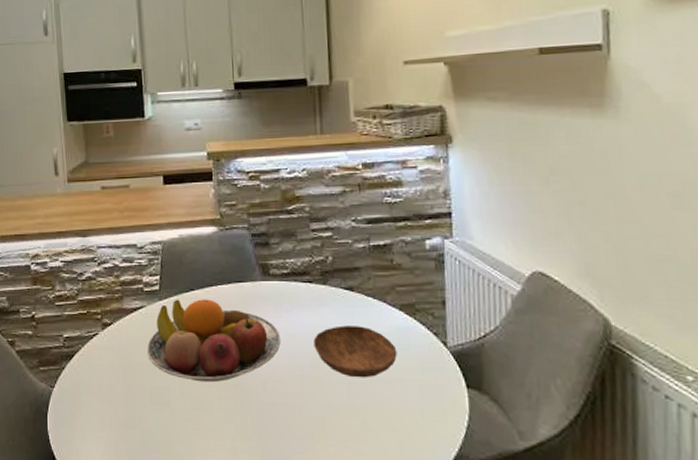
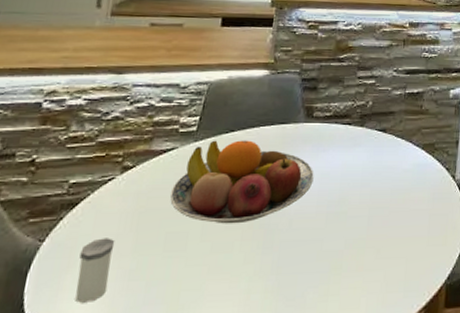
salt shaker: none [83,388,110,445] -> present [75,238,115,304]
bowl: present [313,325,397,378] -> none [343,163,415,211]

